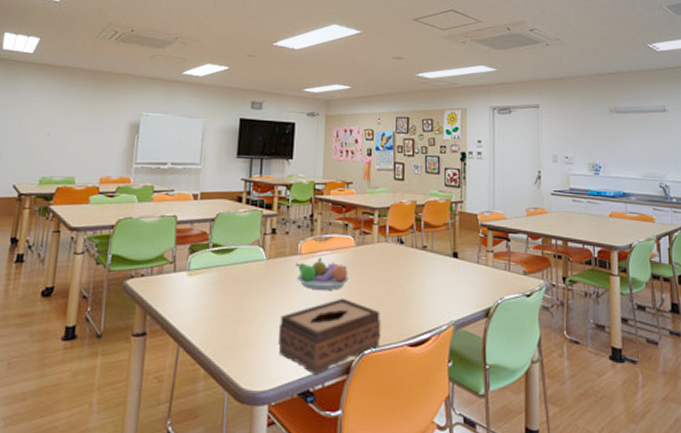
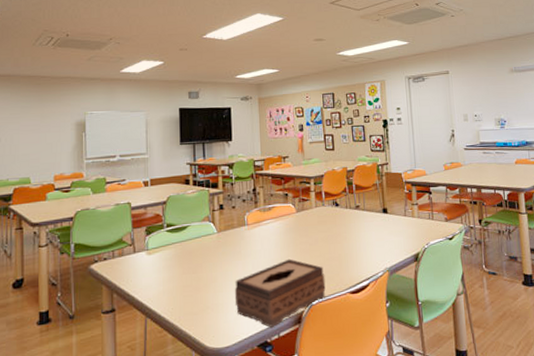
fruit bowl: present [295,257,349,290] -> none [243,225,293,254]

